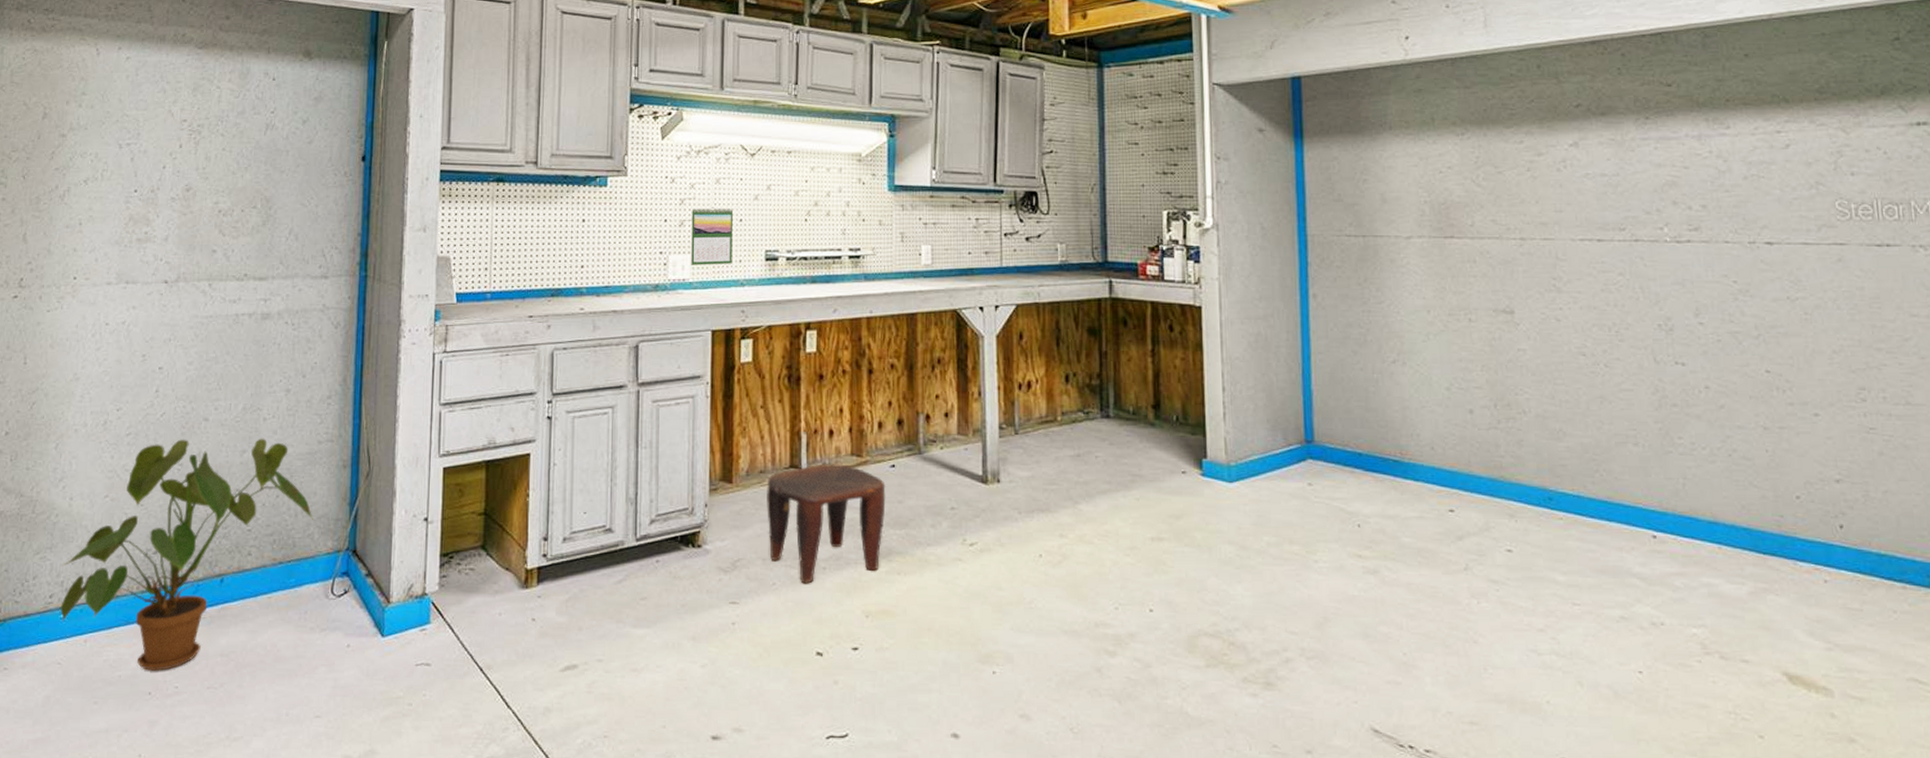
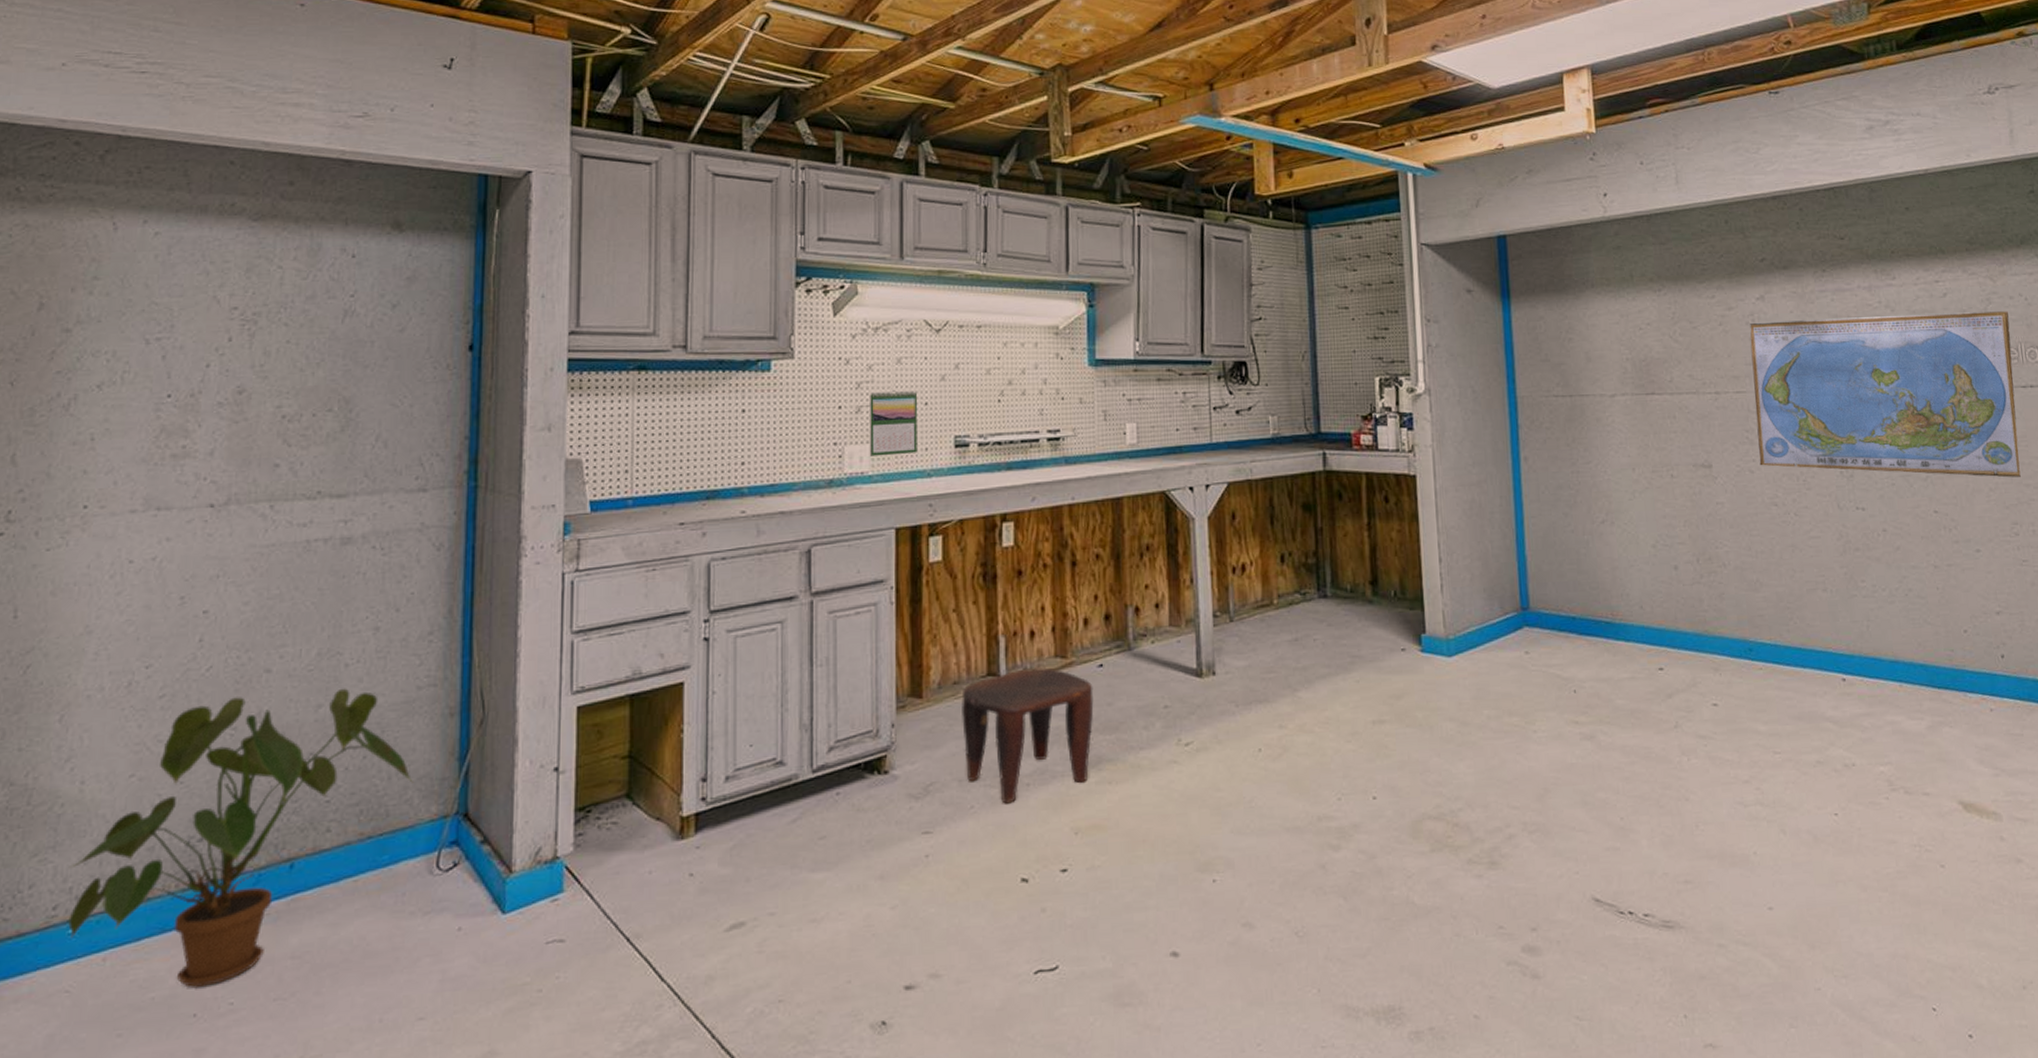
world map: none [1561,165,1871,340] -> present [1750,311,2021,478]

